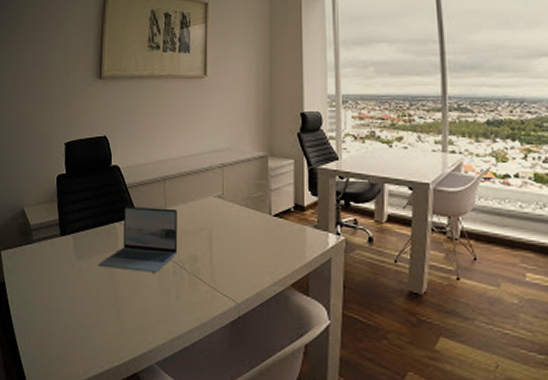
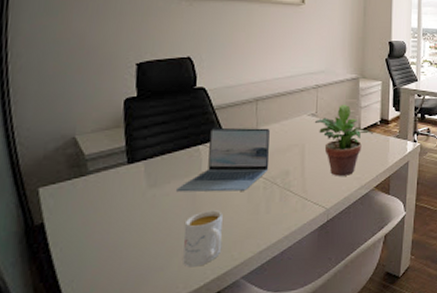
mug: none [105,288,138,344] -> present [183,210,223,267]
potted plant: none [221,187,287,268] -> present [314,105,374,176]

